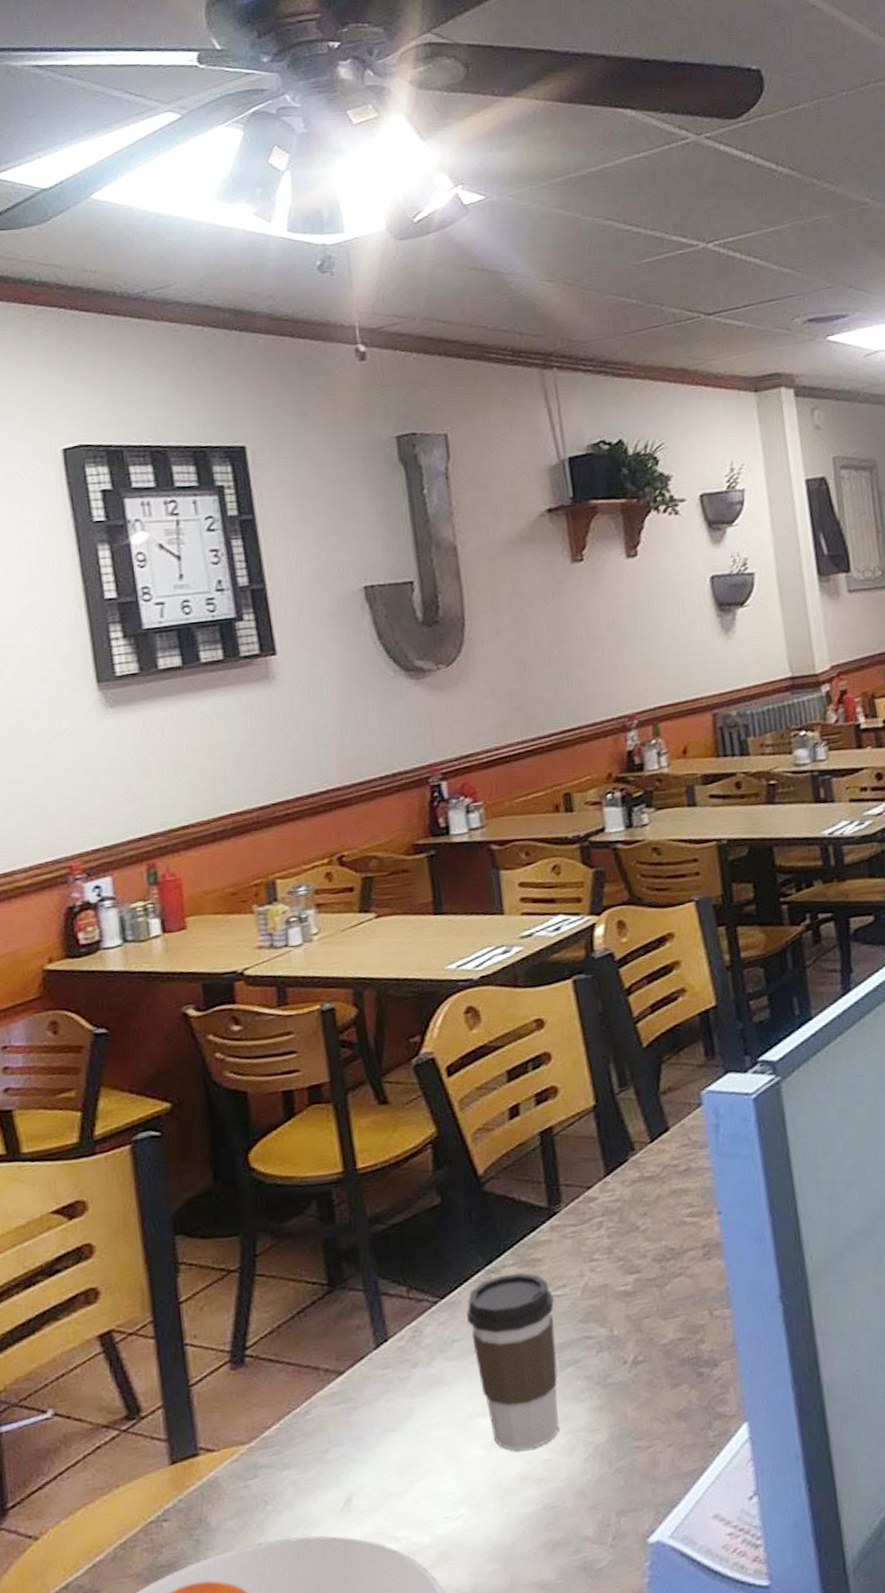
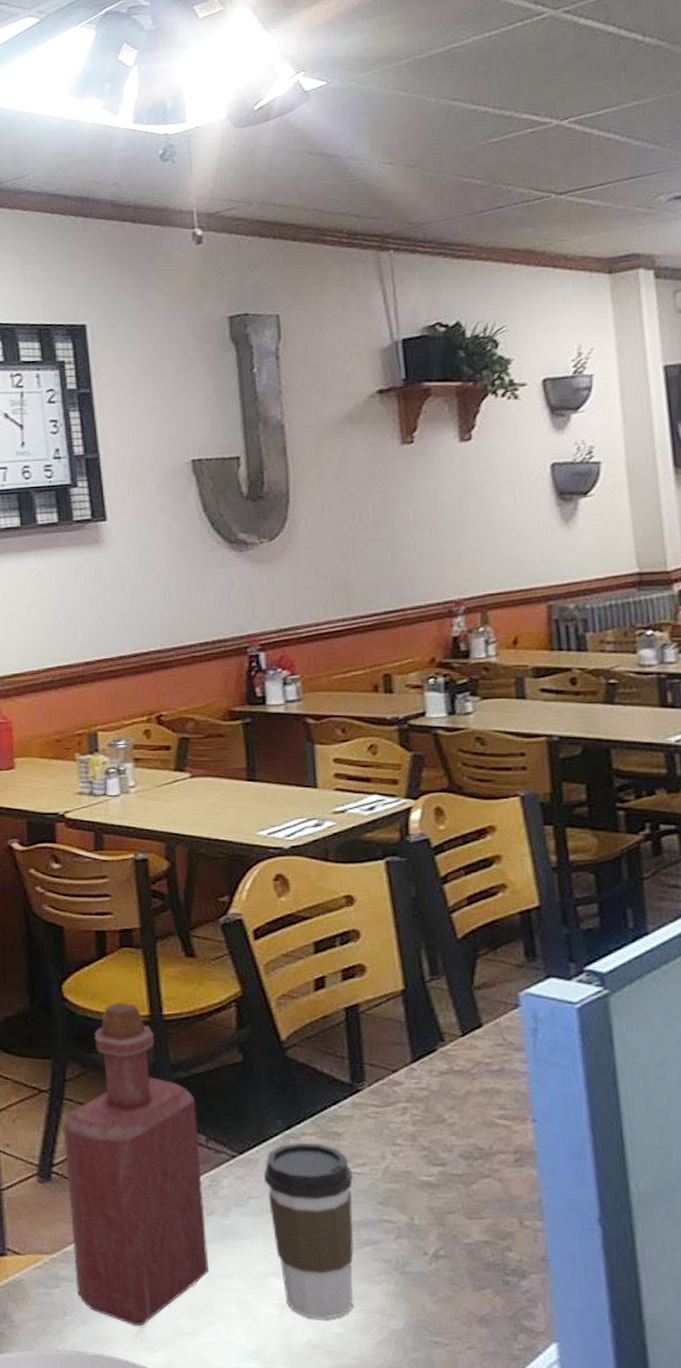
bottle: none [254,1162,415,1500] -> present [62,1002,209,1327]

